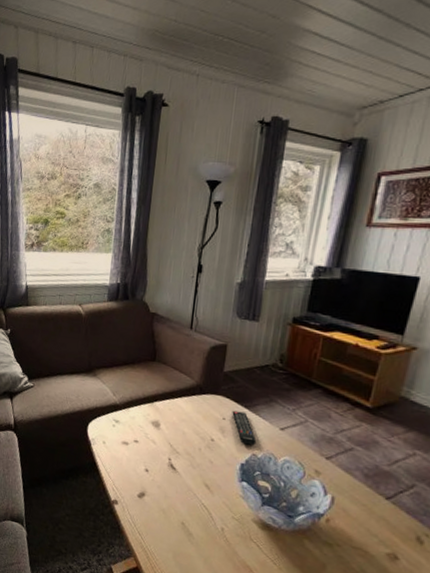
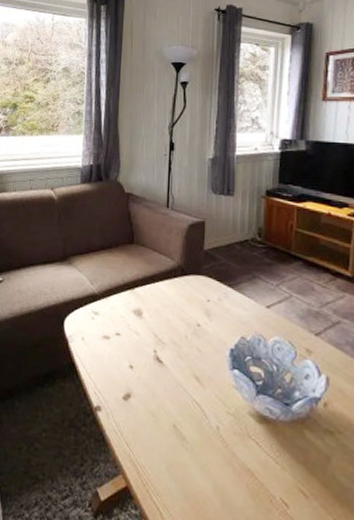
remote control: present [232,410,257,446] -> none [216,290,244,328]

